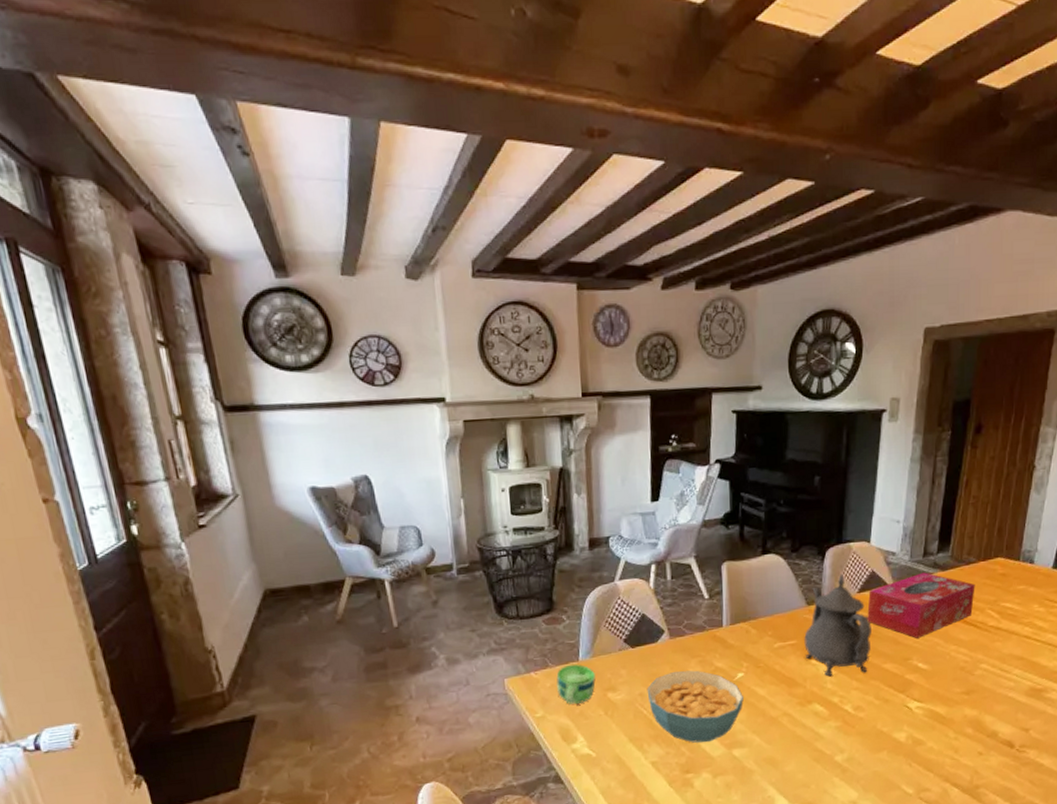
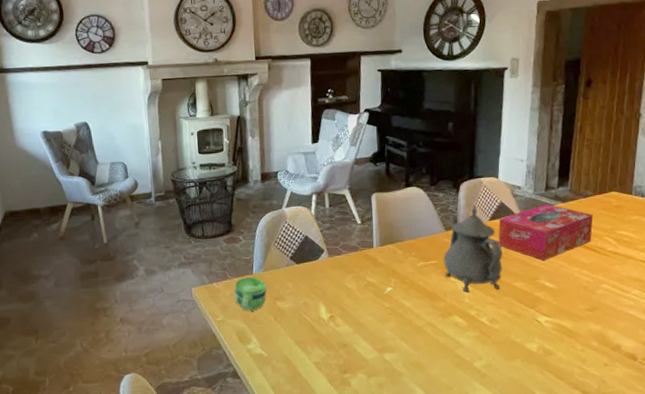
cereal bowl: present [647,670,744,743] -> none [310,284,393,347]

